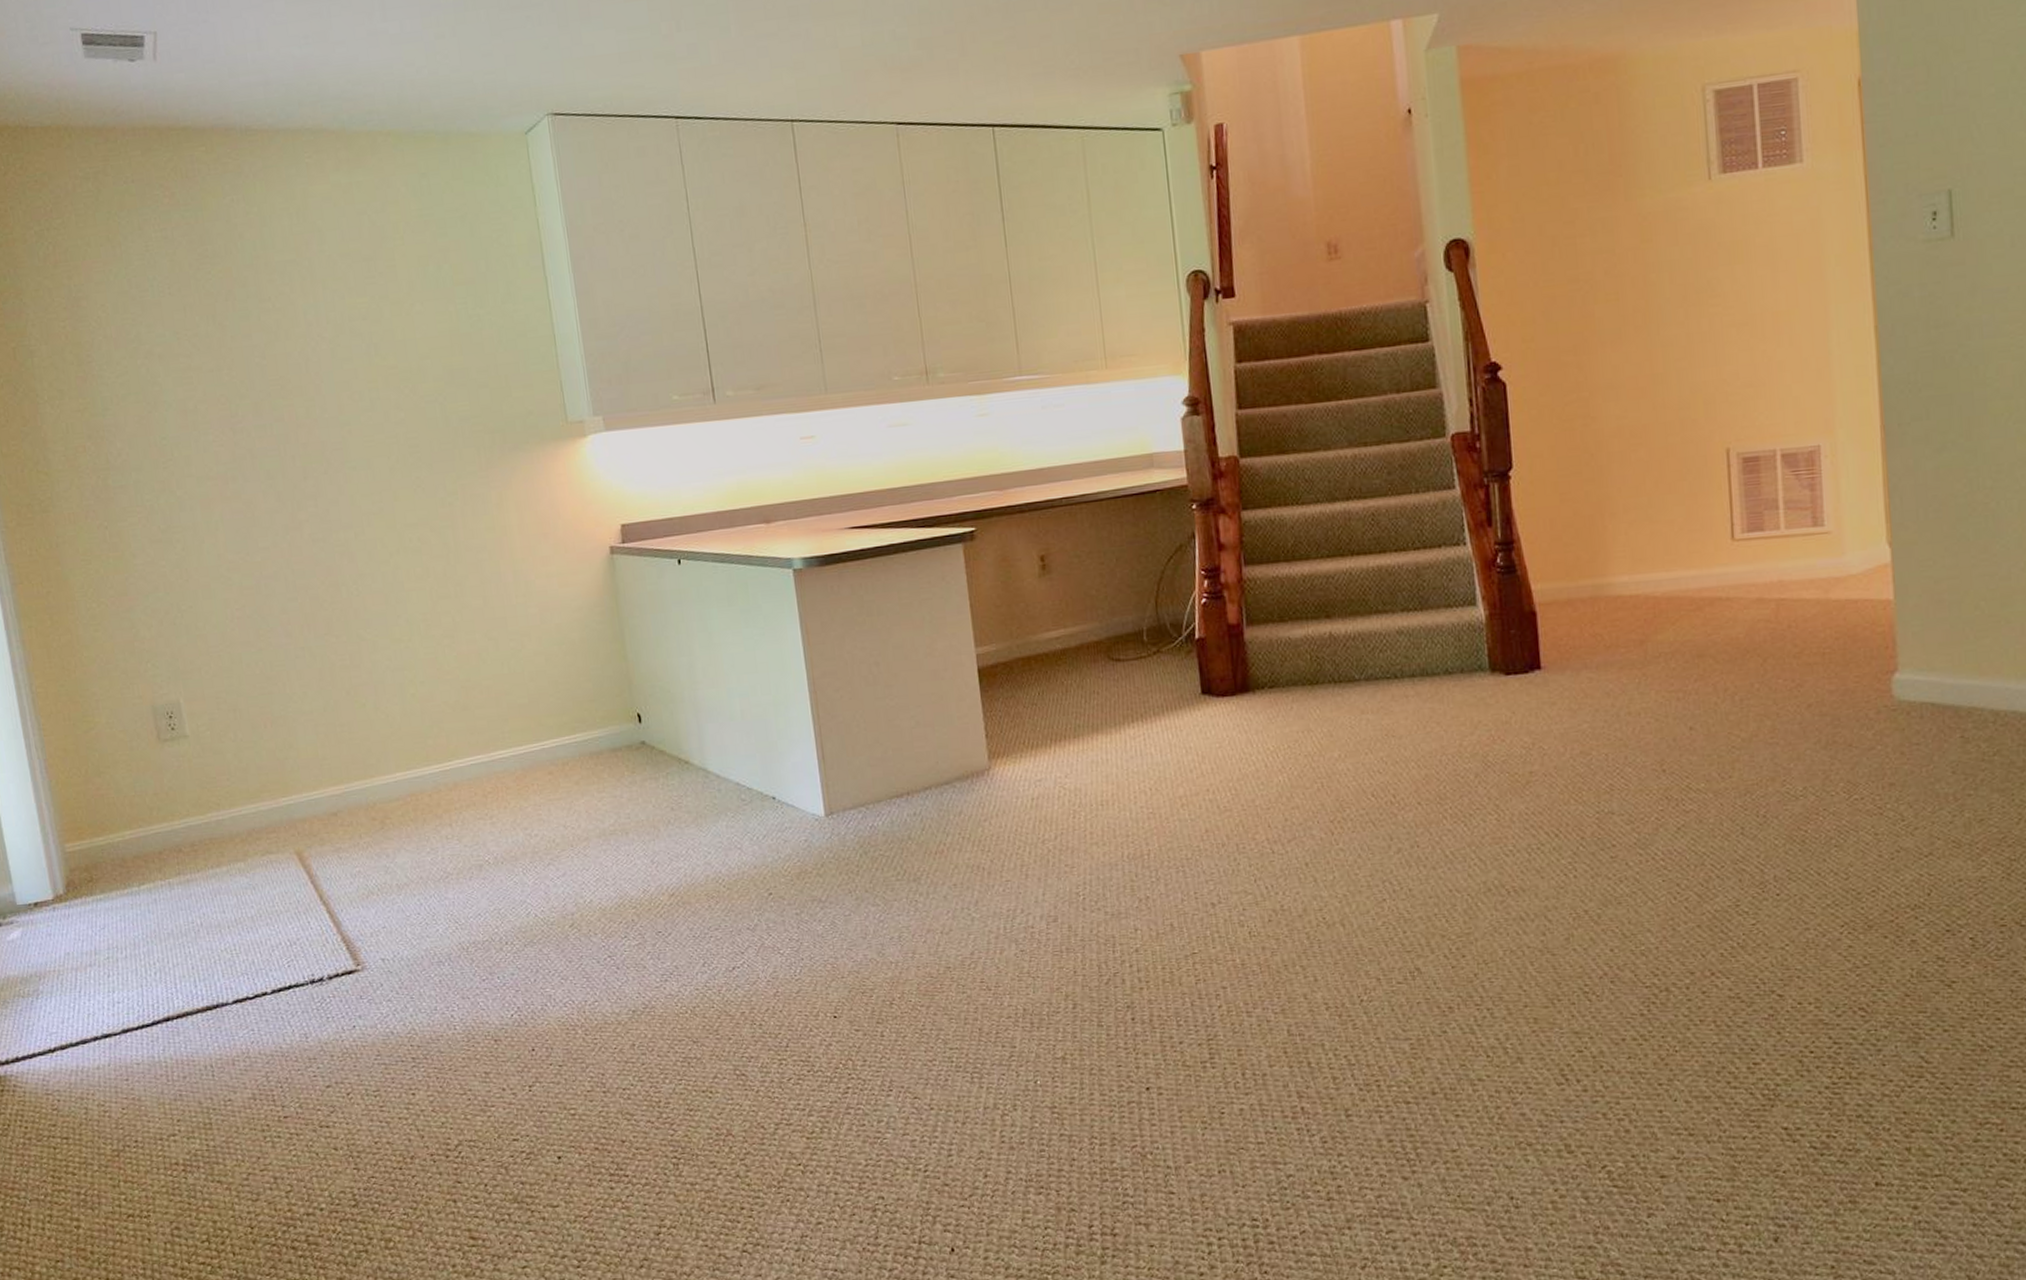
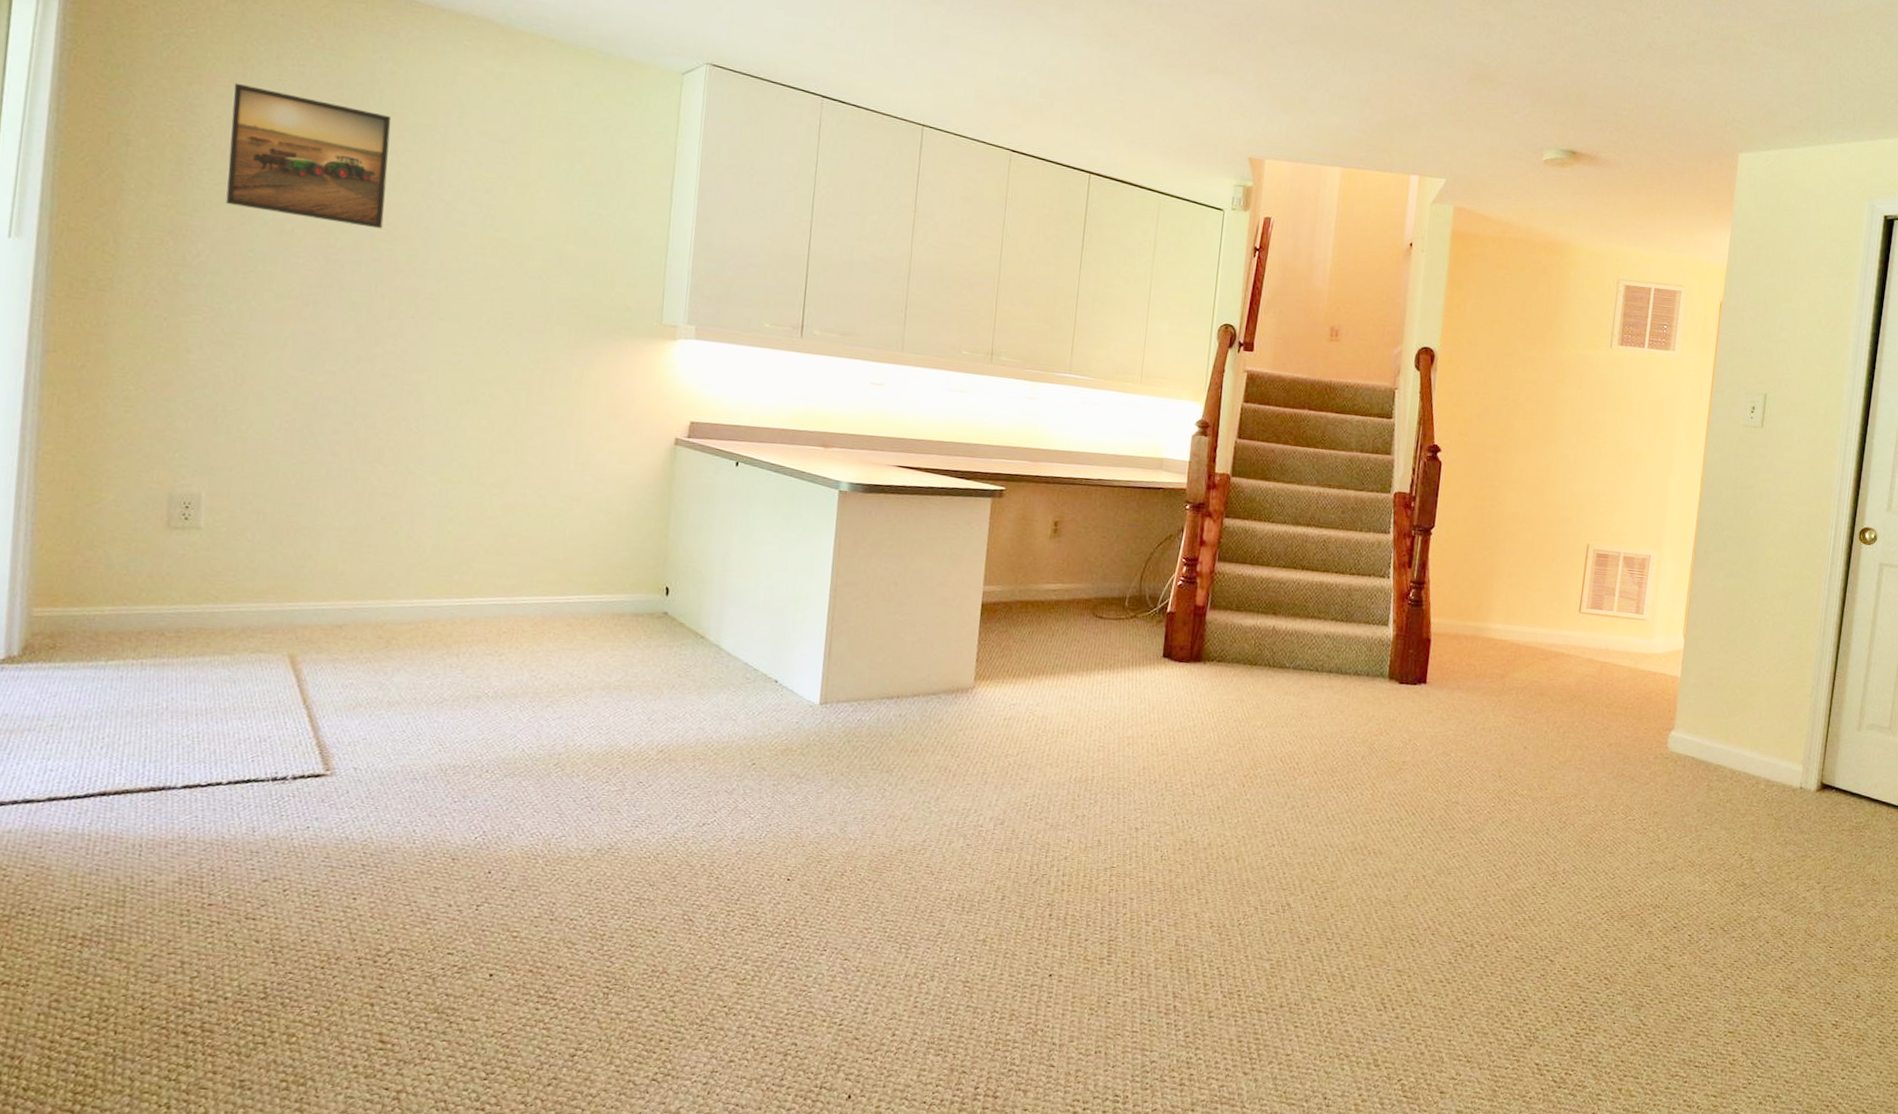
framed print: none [108,261,276,396] -> present [225,83,391,229]

